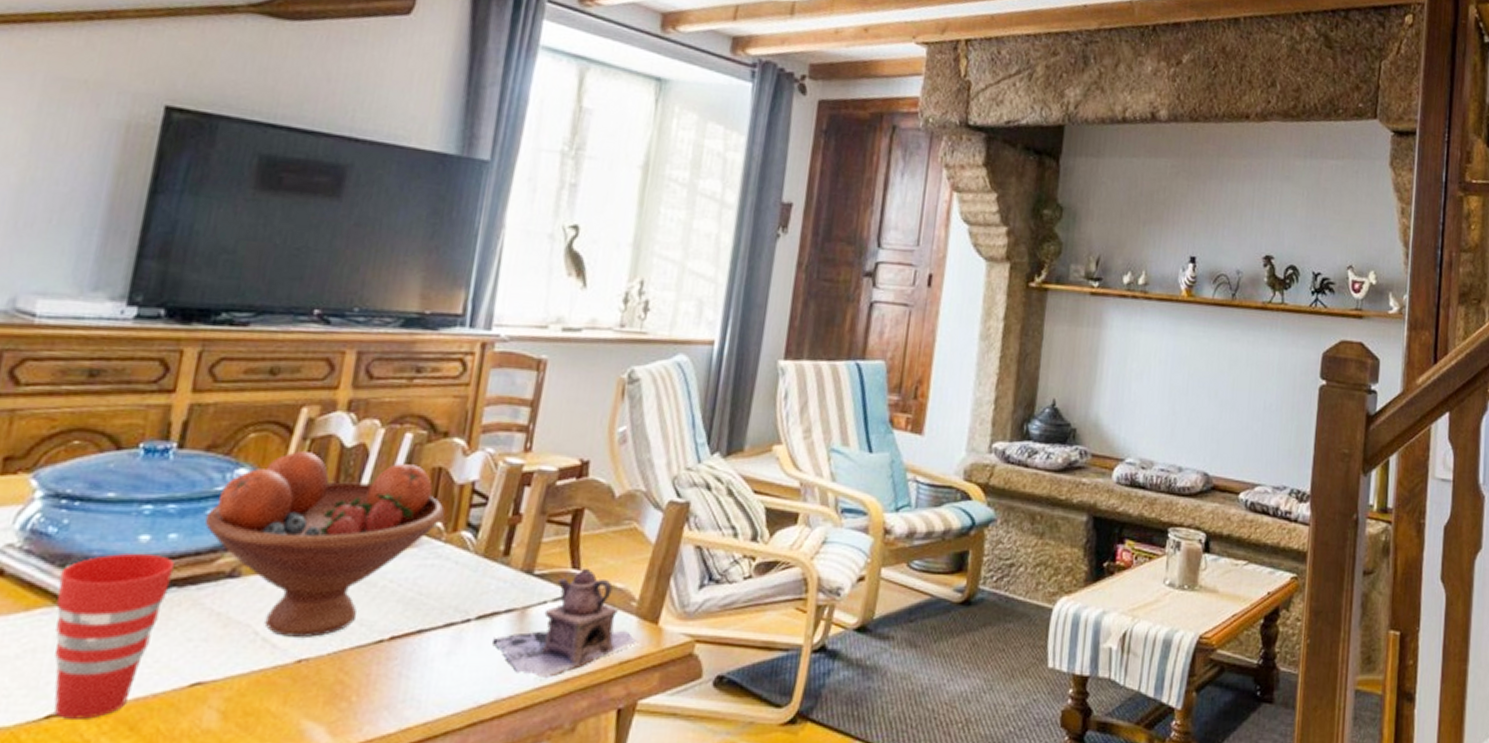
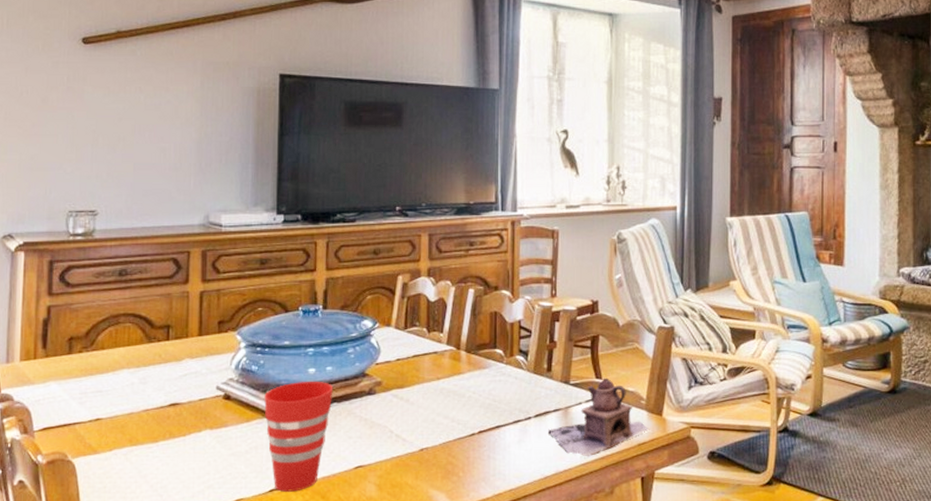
fruit bowl: present [204,450,445,637] -> none [347,305,503,433]

